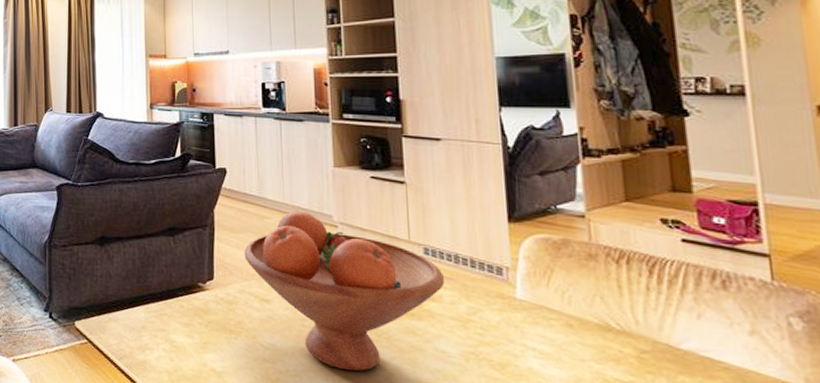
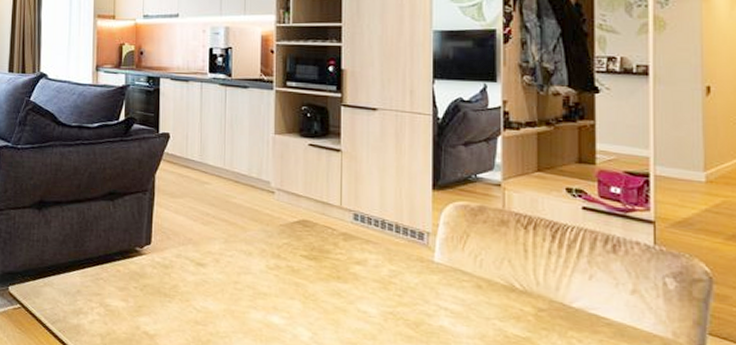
fruit bowl: present [244,211,445,371] -> none [183,177,371,332]

